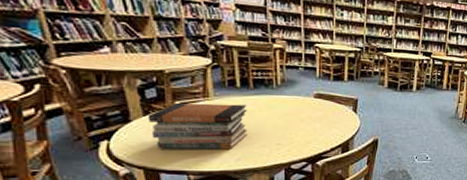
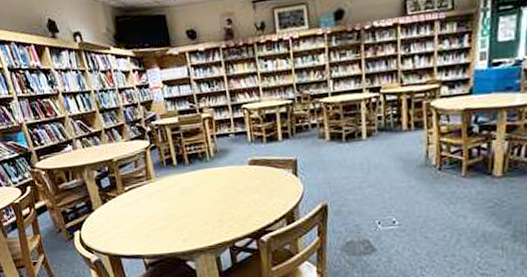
book stack: present [147,103,247,149] -> none [105,182,190,235]

